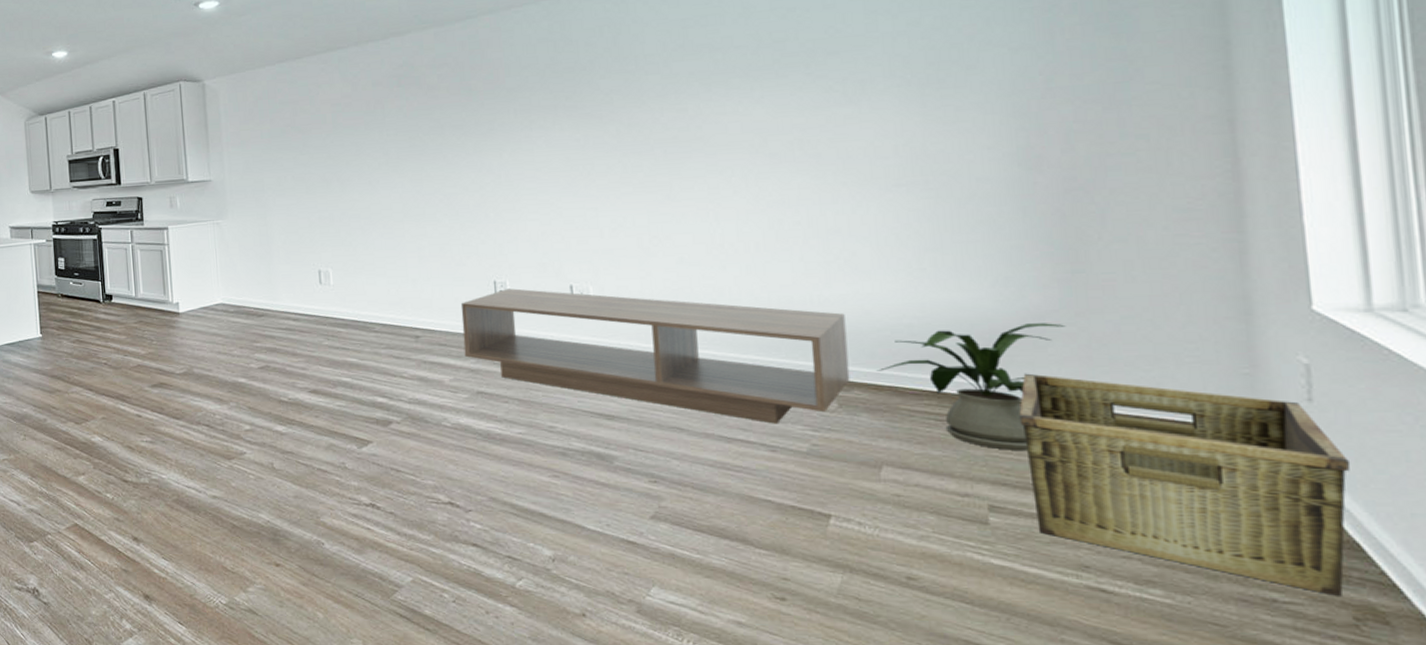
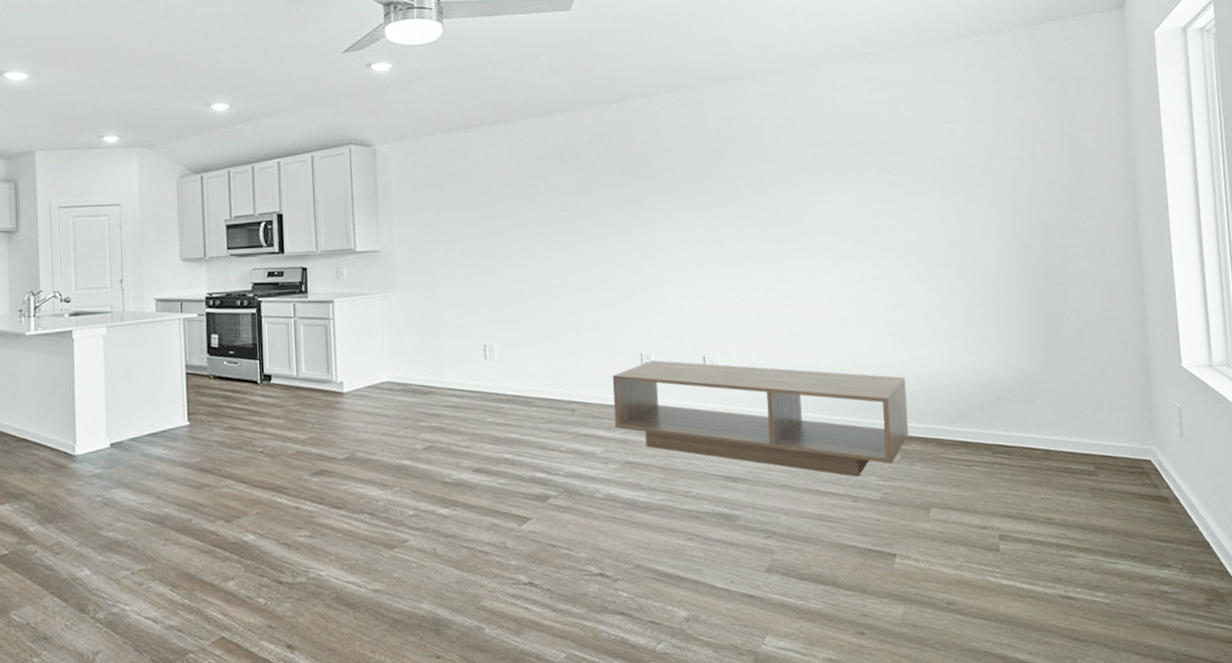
house plant: present [876,323,1066,450] -> none [927,381,1045,488]
hamper: present [1019,373,1351,596] -> none [1017,423,1204,584]

